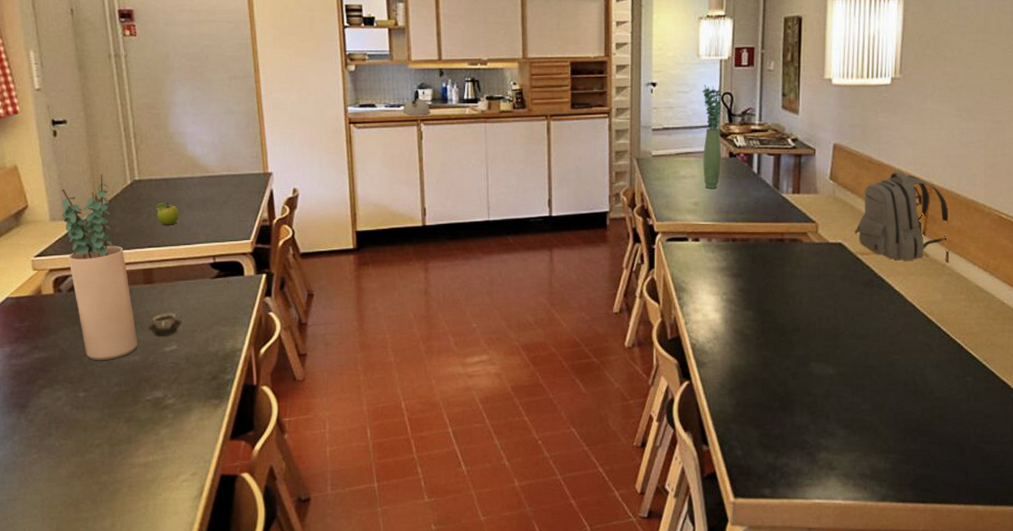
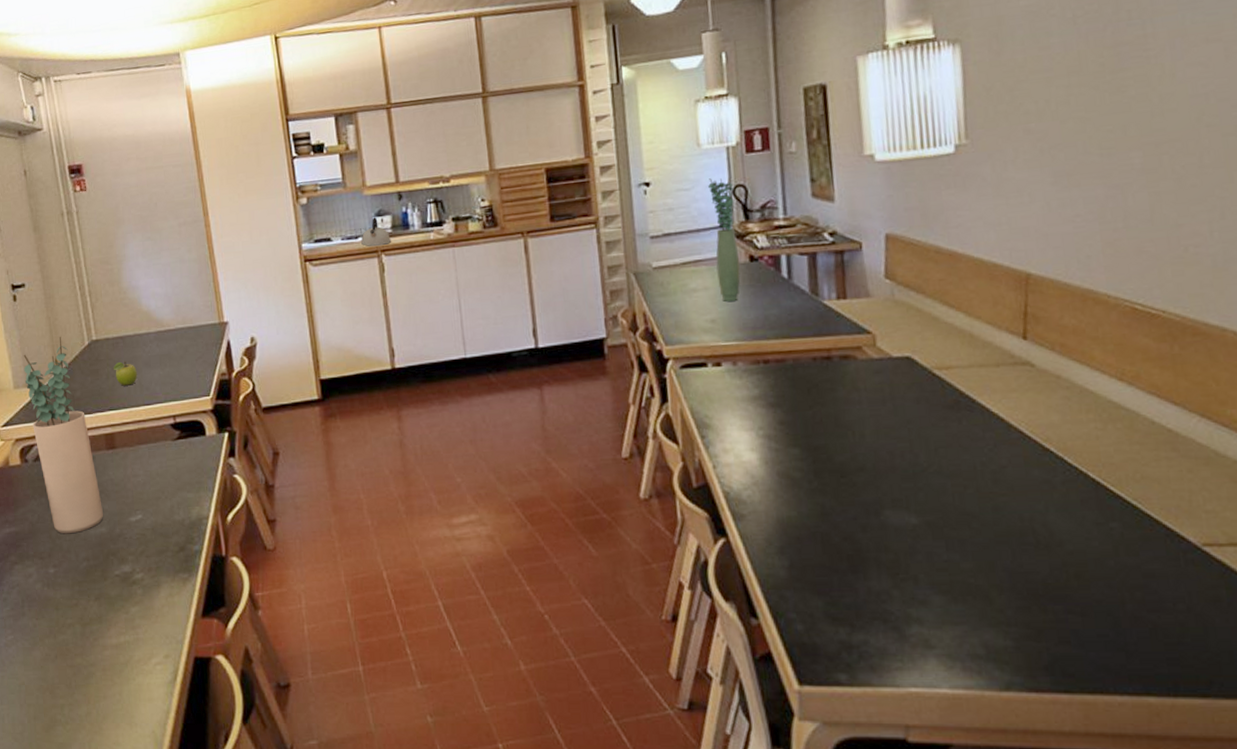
cup: present [148,313,182,336] -> none [113,479,146,505]
backpack: present [855,171,950,264] -> none [926,260,1066,374]

